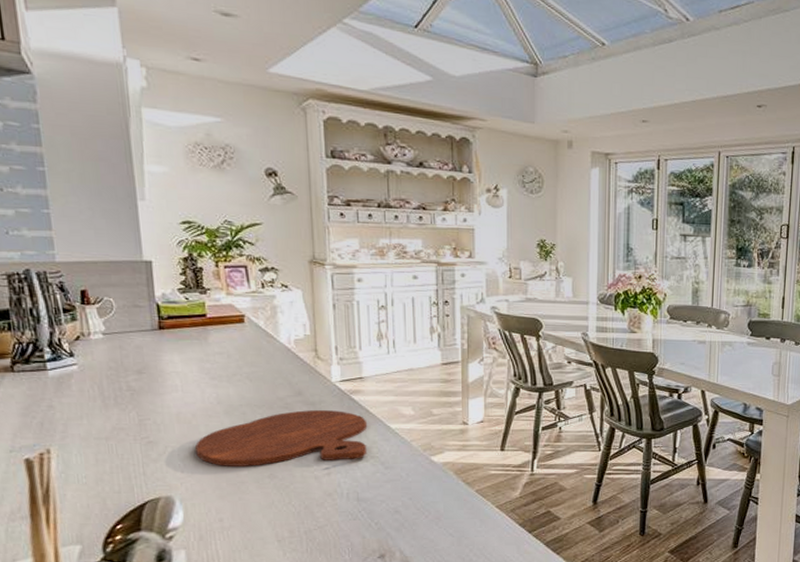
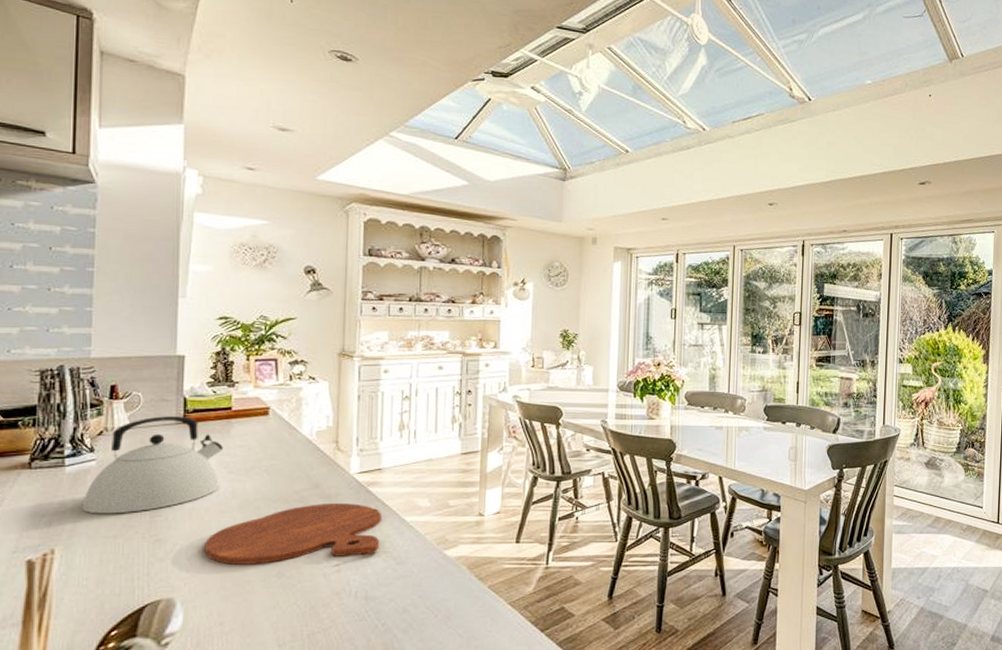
kettle: none [70,322,203,417] -> present [82,416,223,514]

